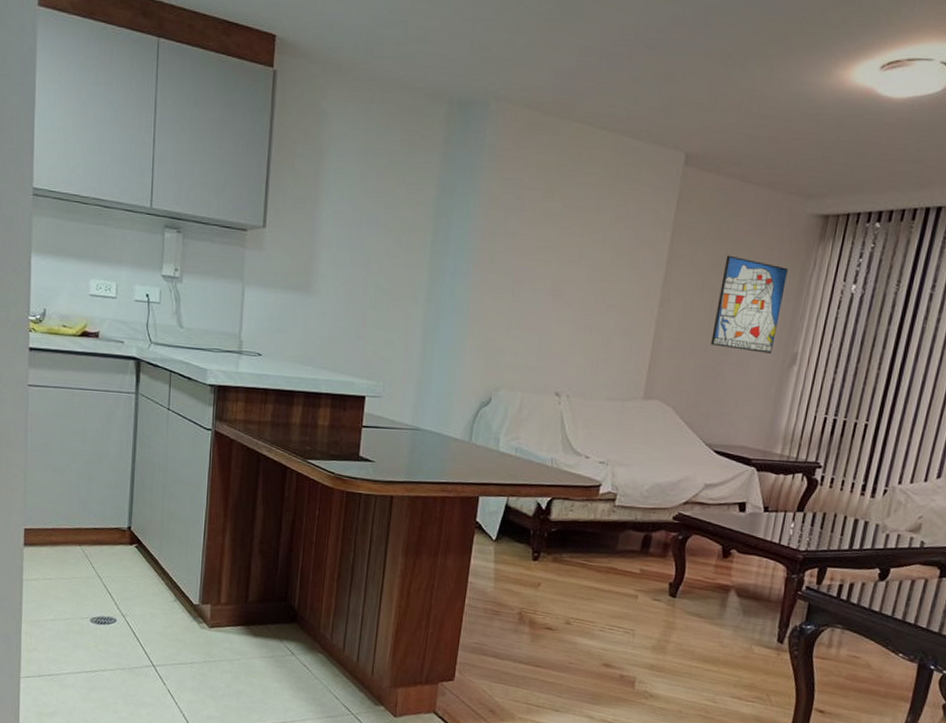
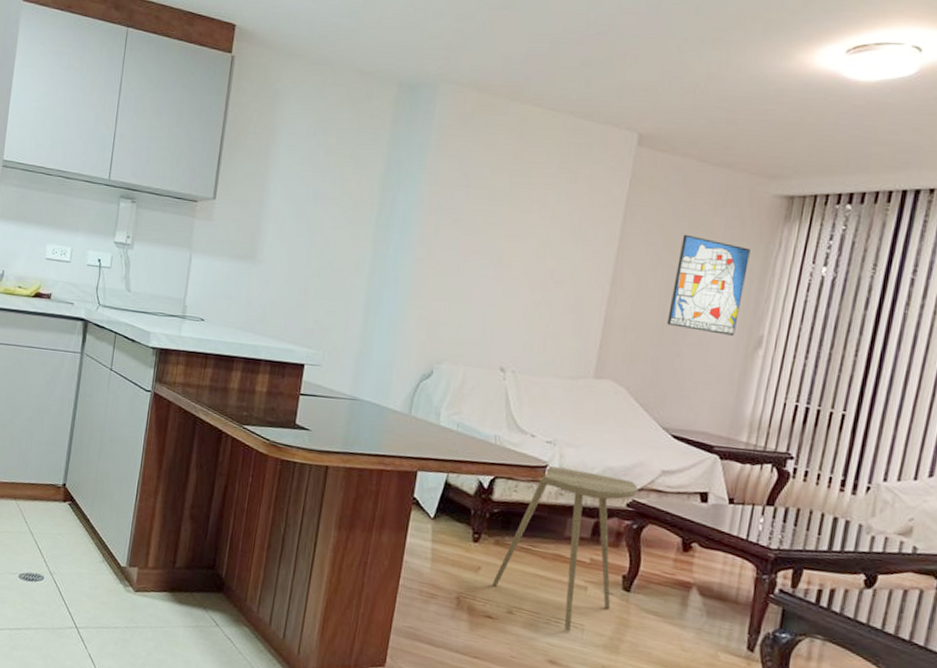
side table: none [550,485,683,637] -> present [491,466,637,632]

